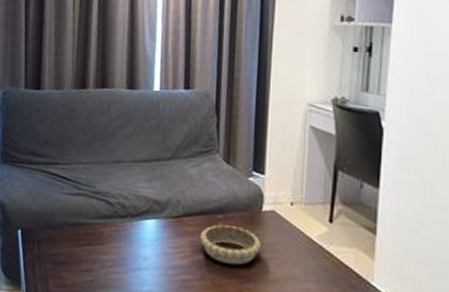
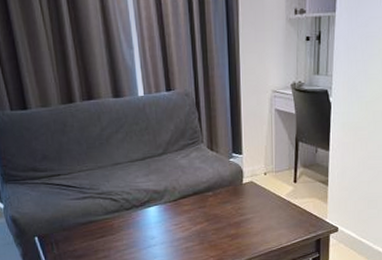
decorative bowl: present [200,224,261,266] -> none [196,199,244,229]

